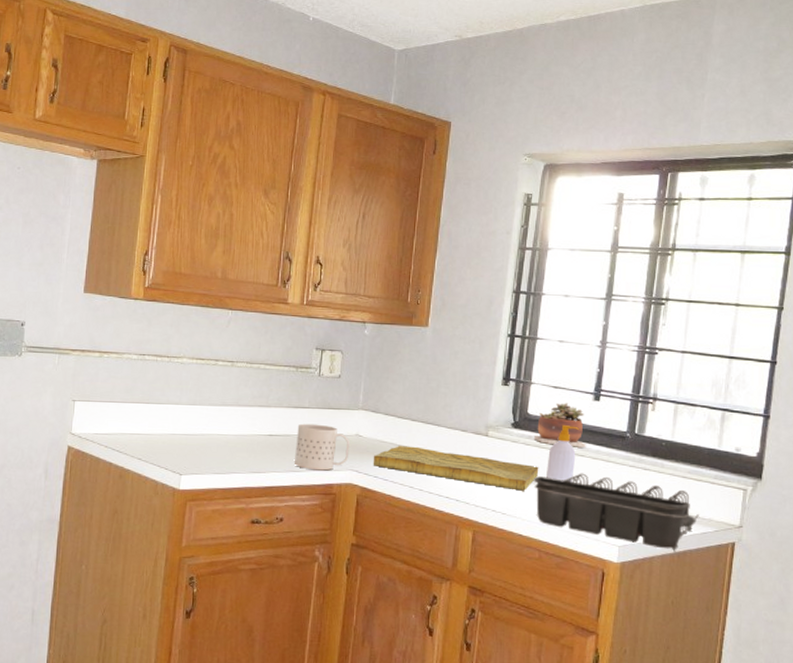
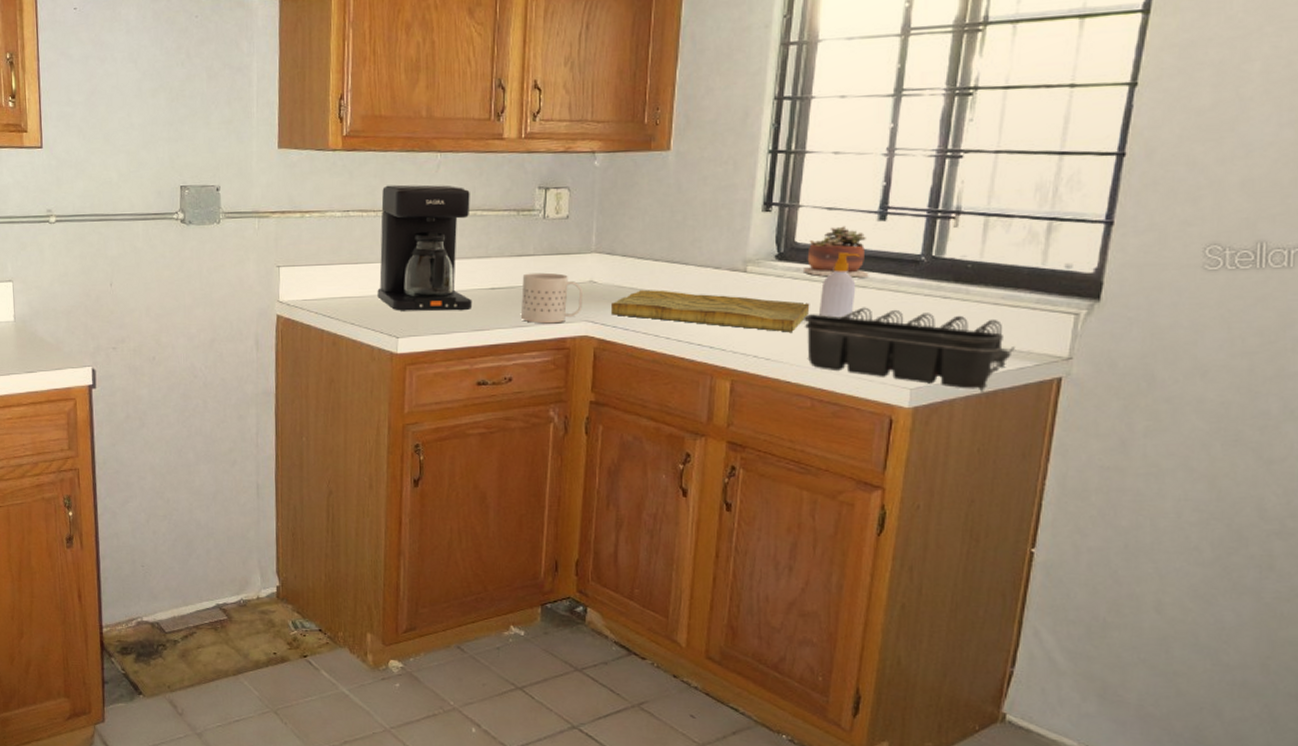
coffee maker: none [165,335,256,454] -> present [377,184,473,312]

